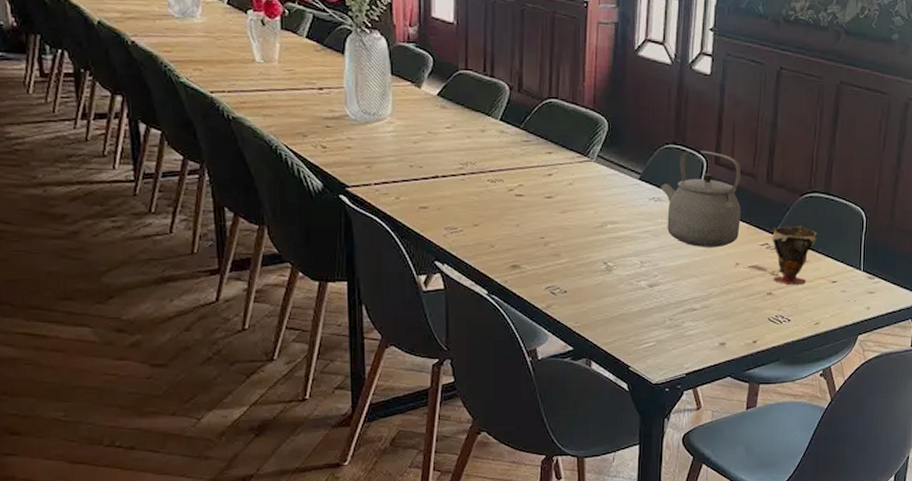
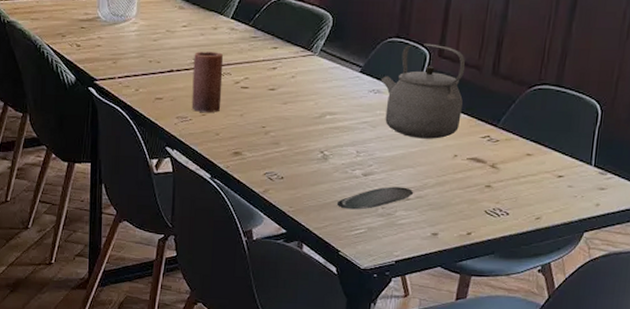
candle: none [461,156,495,222] -> present [191,52,224,112]
oval tray: none [623,297,700,322] -> present [336,186,414,210]
cup: present [772,225,818,286] -> none [493,118,545,179]

